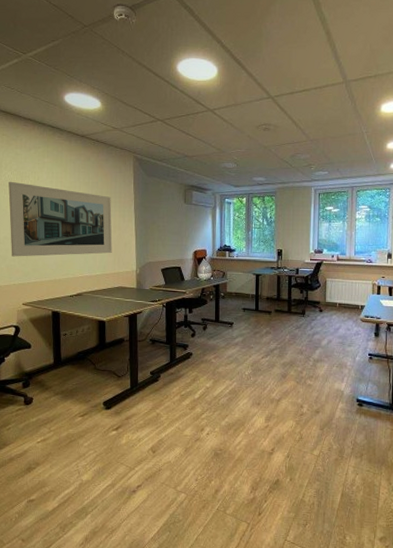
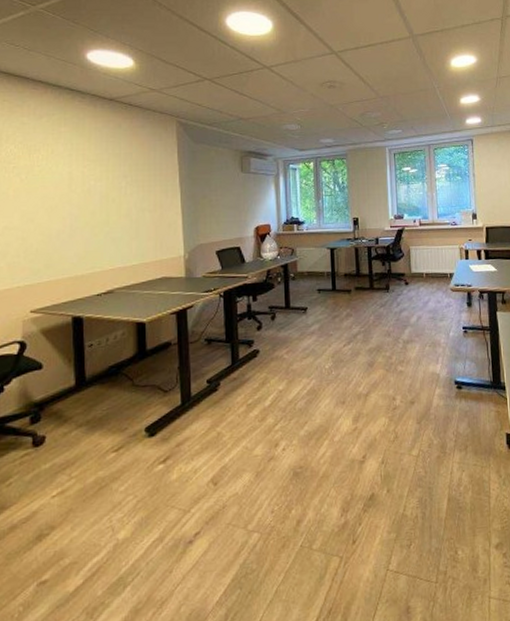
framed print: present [8,181,112,257] -> none [11,156,153,252]

